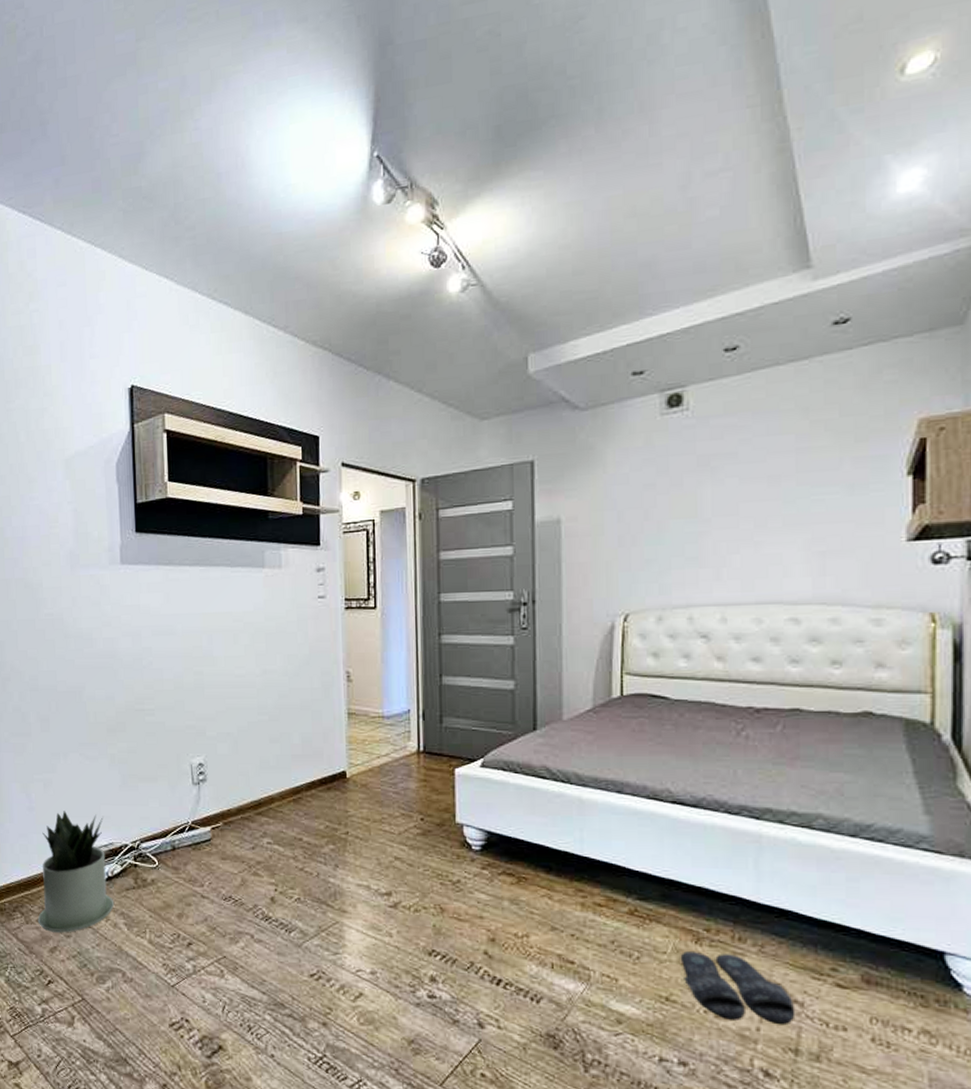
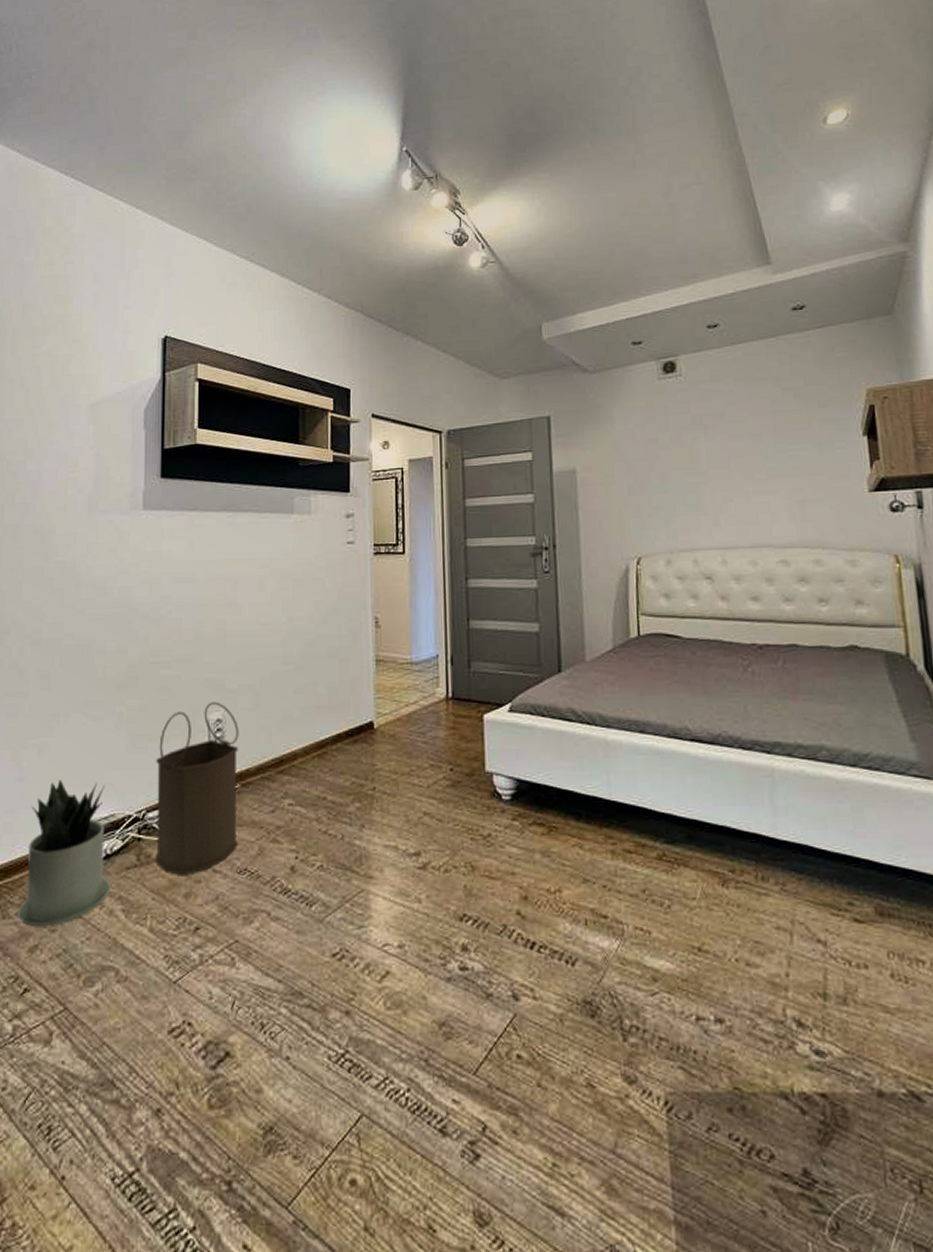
basket: none [146,747,222,899] -> present [155,701,239,876]
slippers: present [681,950,796,1024] -> none [710,894,820,967]

